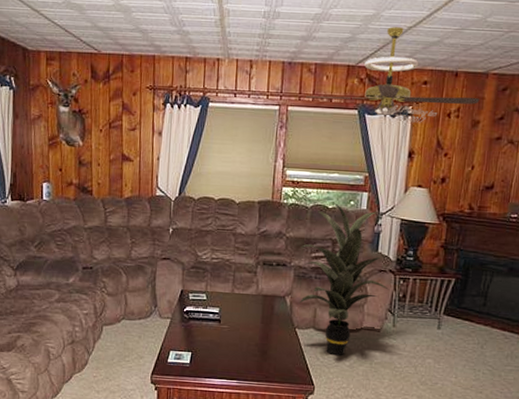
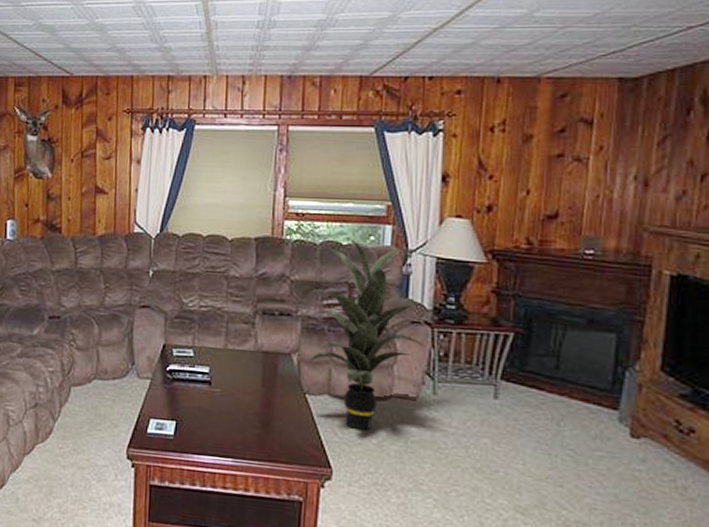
ceiling fan: present [306,27,480,123] -> none [310,29,532,140]

